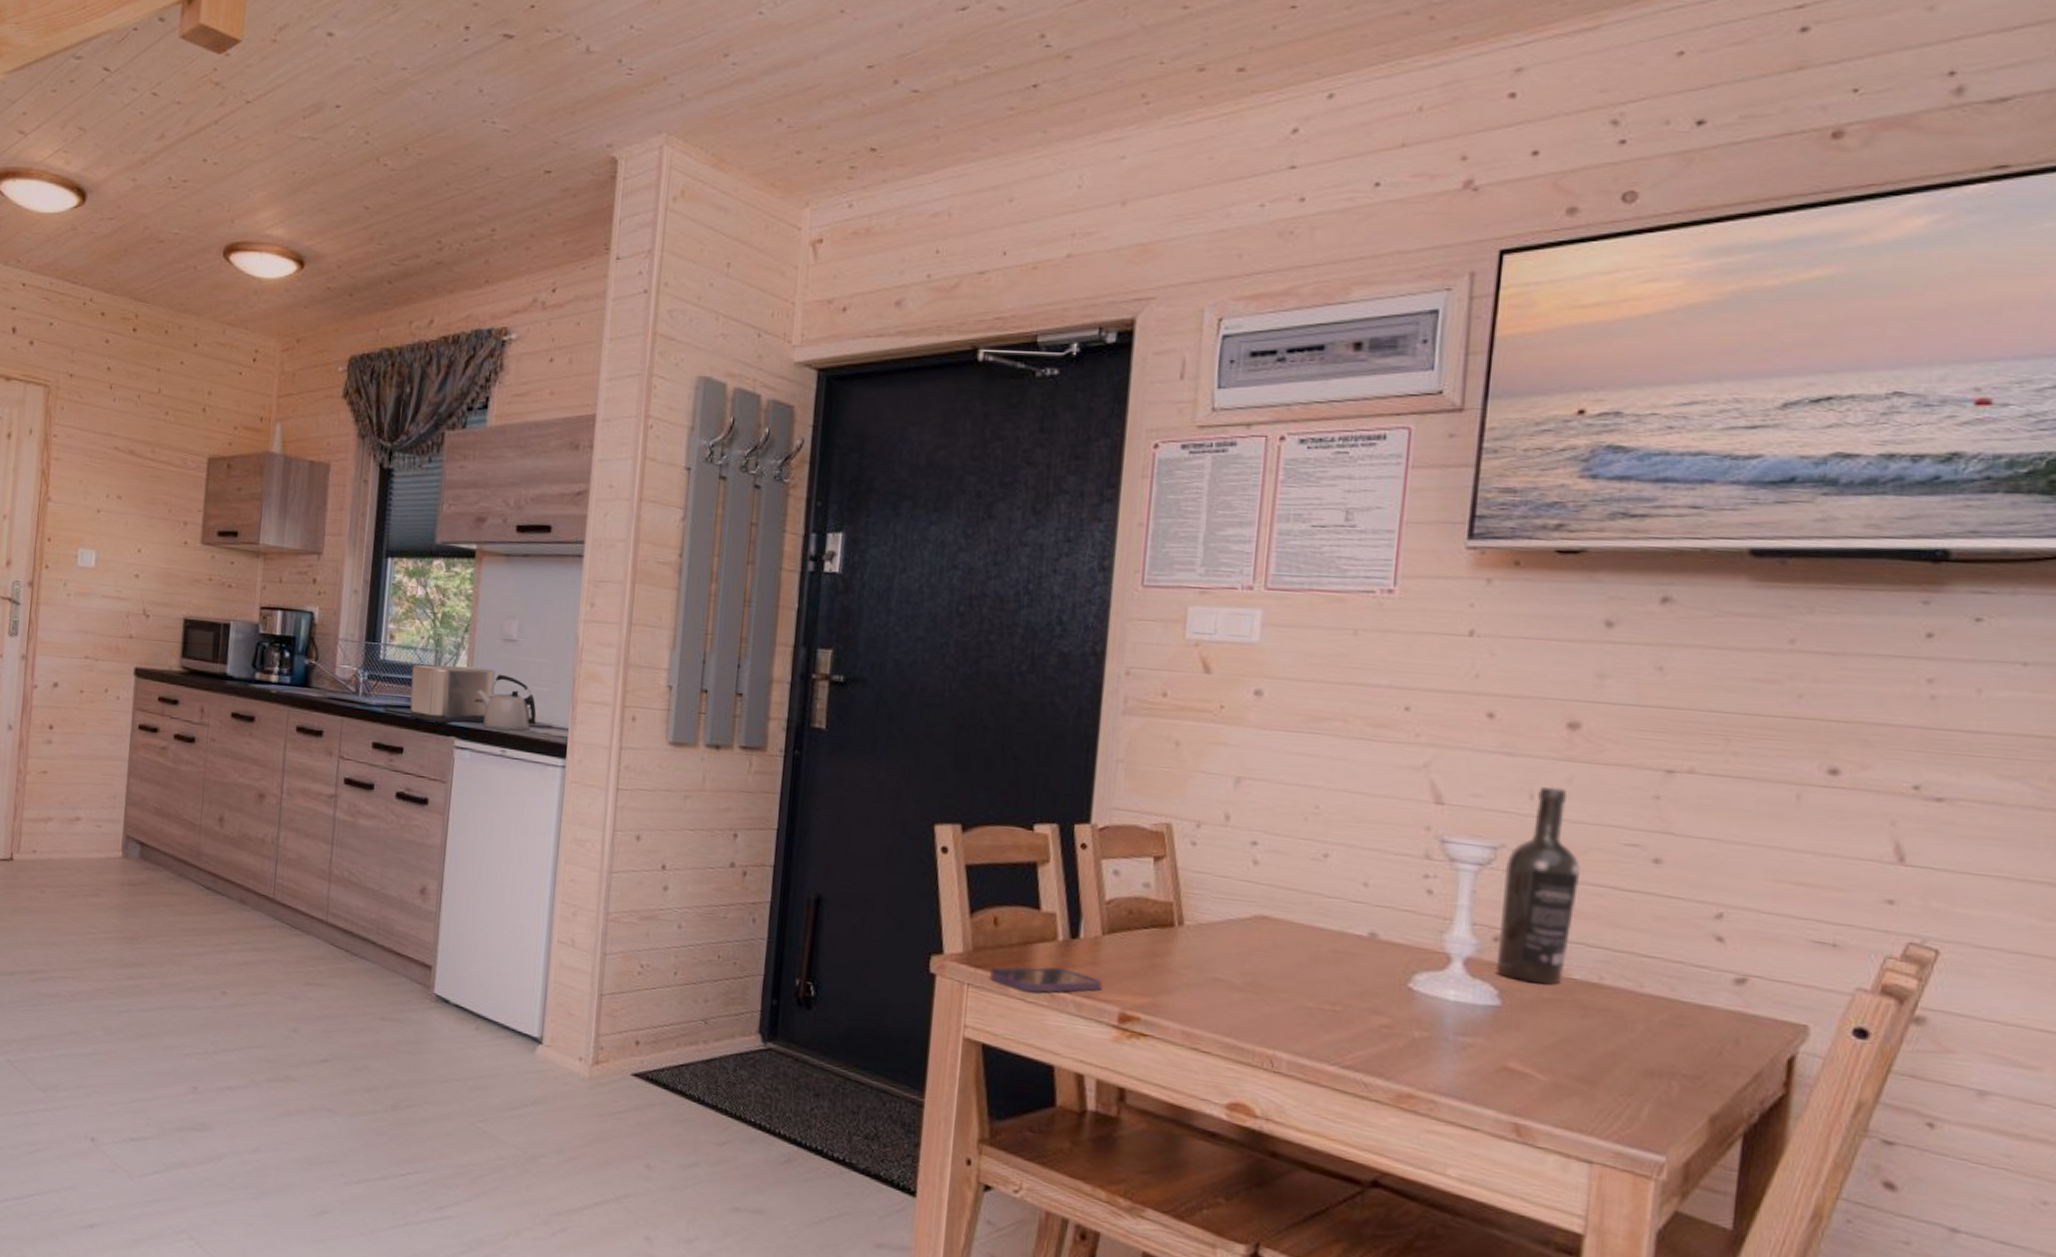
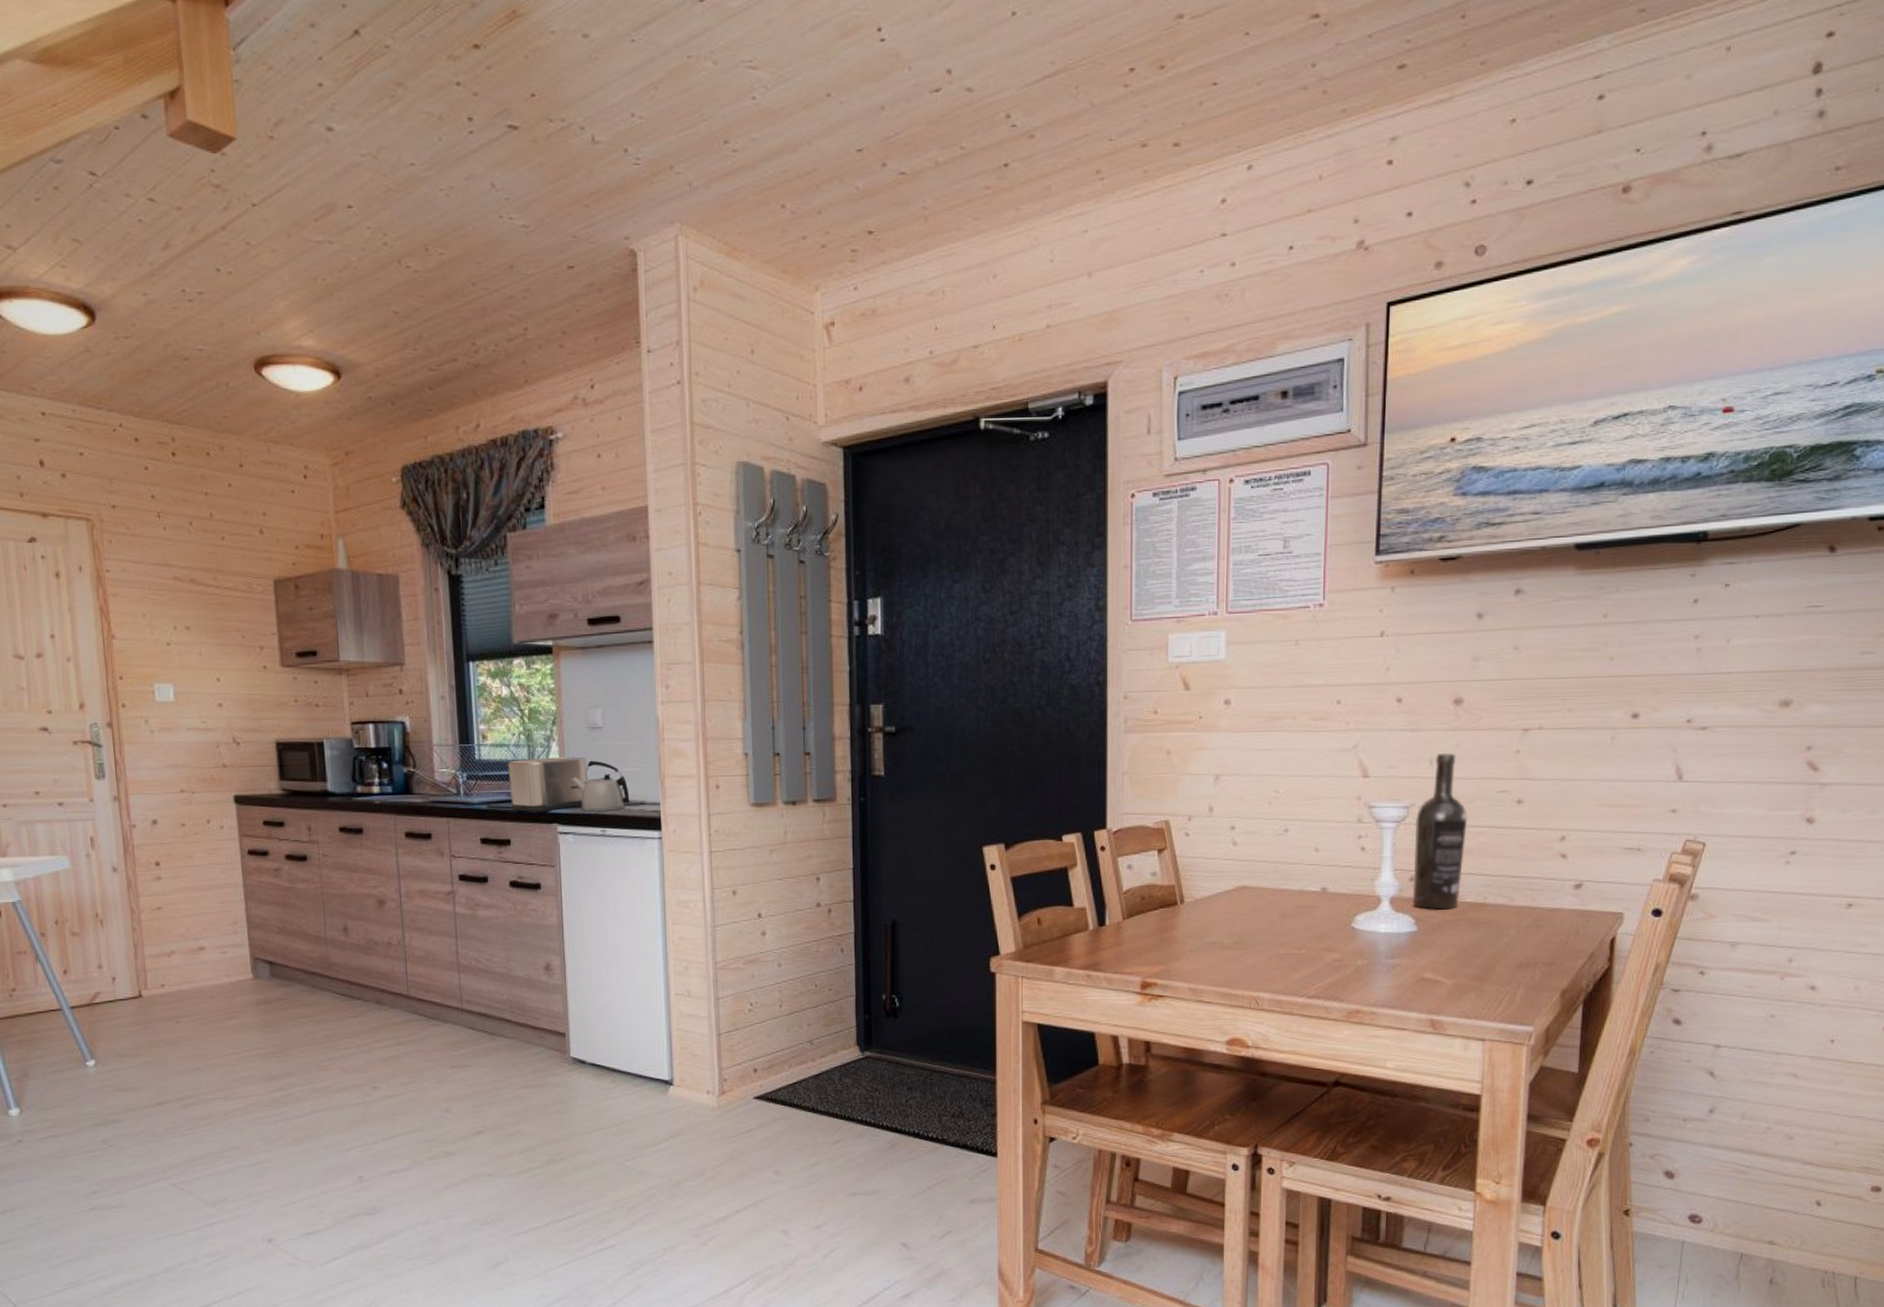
mobile phone: present [990,967,1103,993] -> none [1039,952,1127,976]

